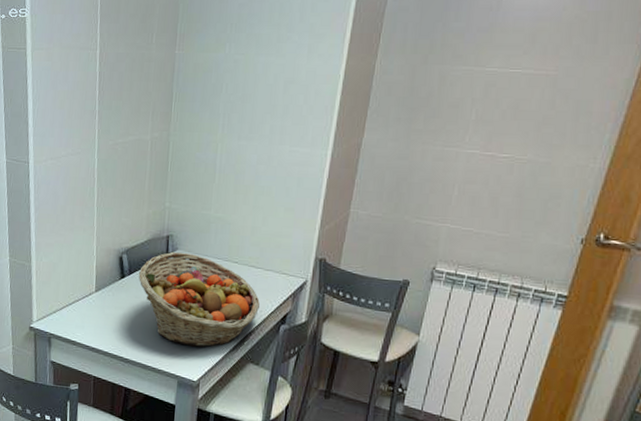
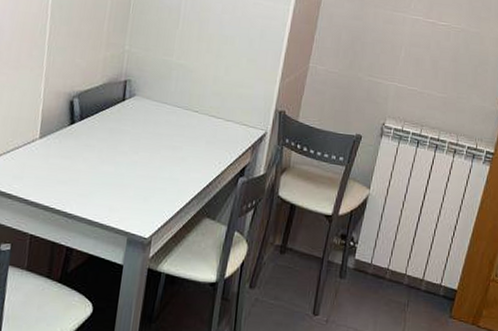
fruit basket: present [139,251,260,348] -> none [90,97,219,201]

